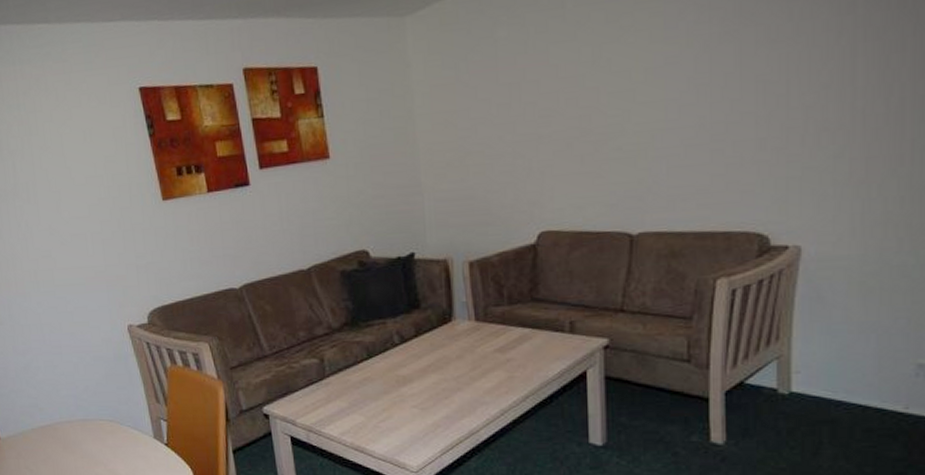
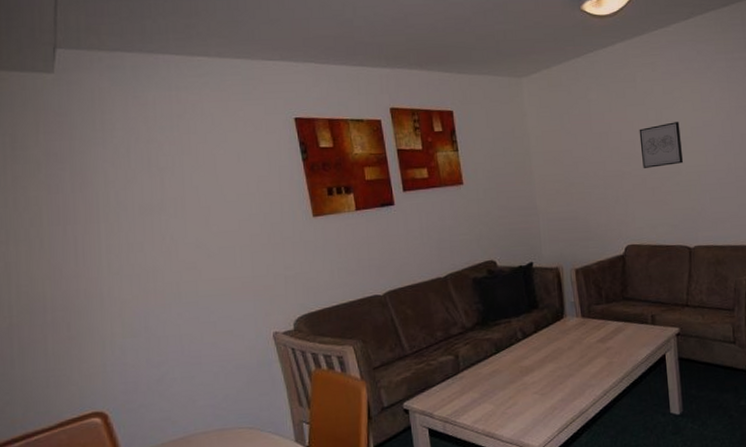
wall art: none [566,61,629,129] -> present [639,122,683,168]

